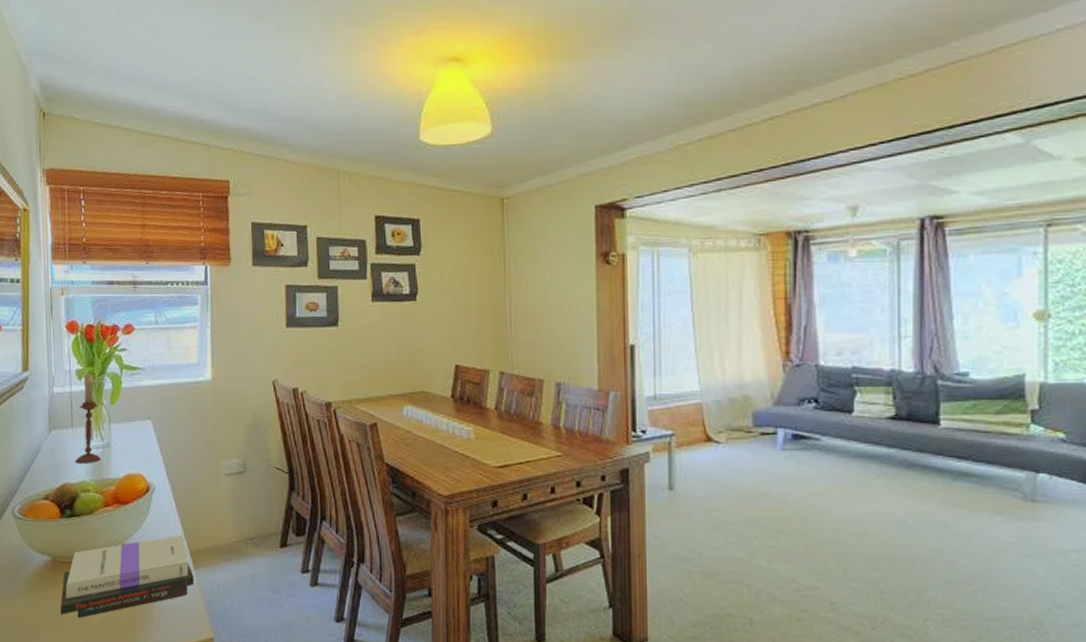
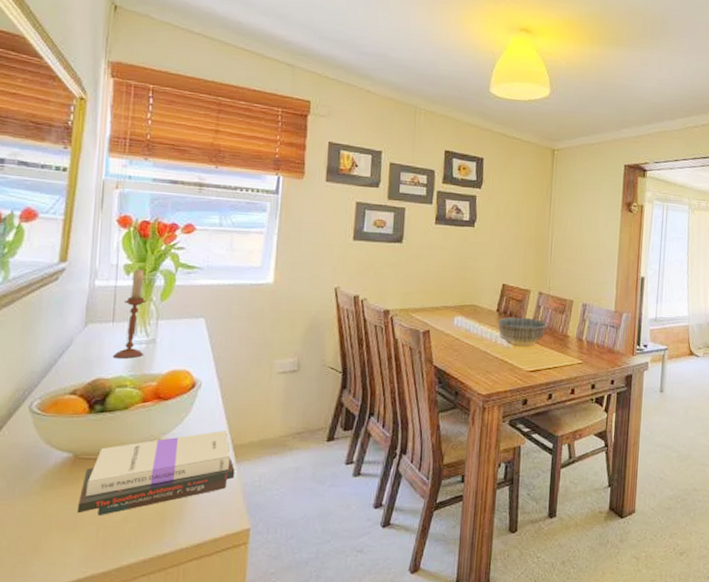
bowl: none [453,403,514,438] -> present [497,317,547,347]

